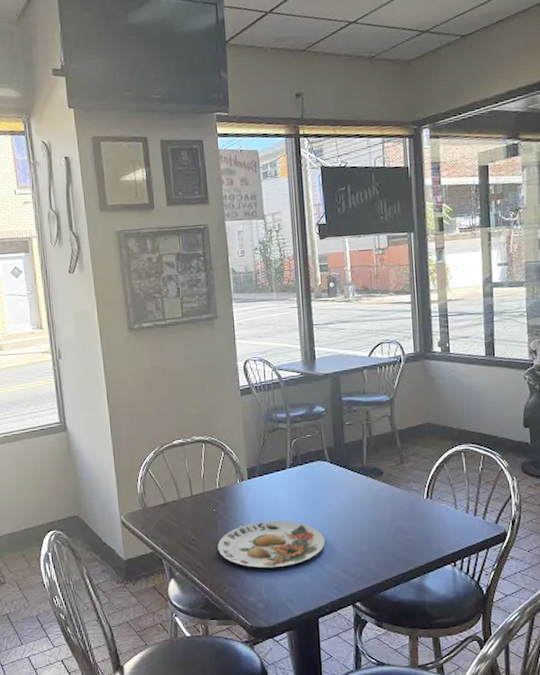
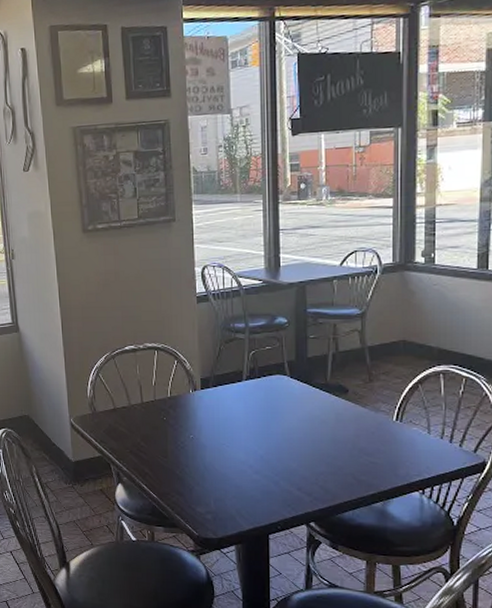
plate: present [217,520,326,568] -> none [167,432,281,481]

